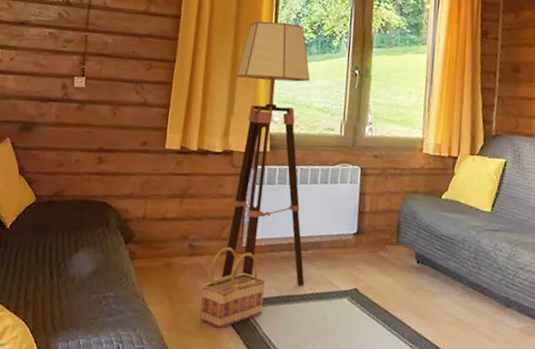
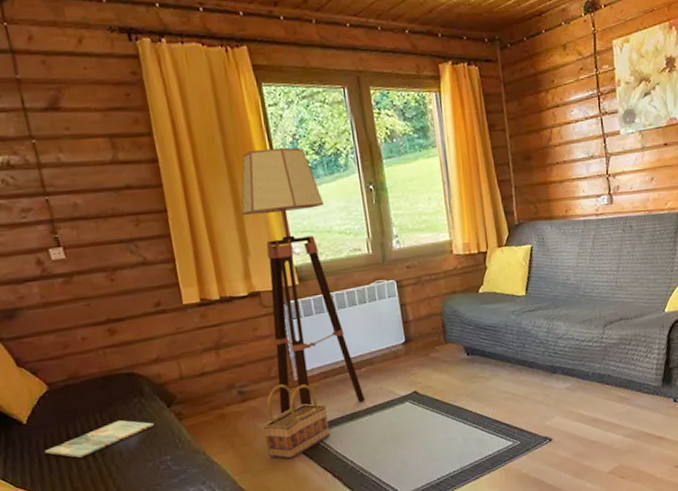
magazine: none [14,245,109,274] -> present [45,419,154,459]

